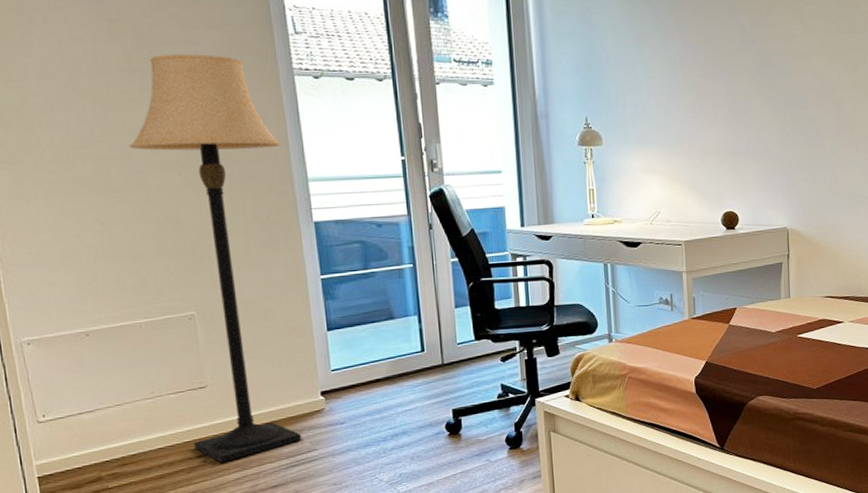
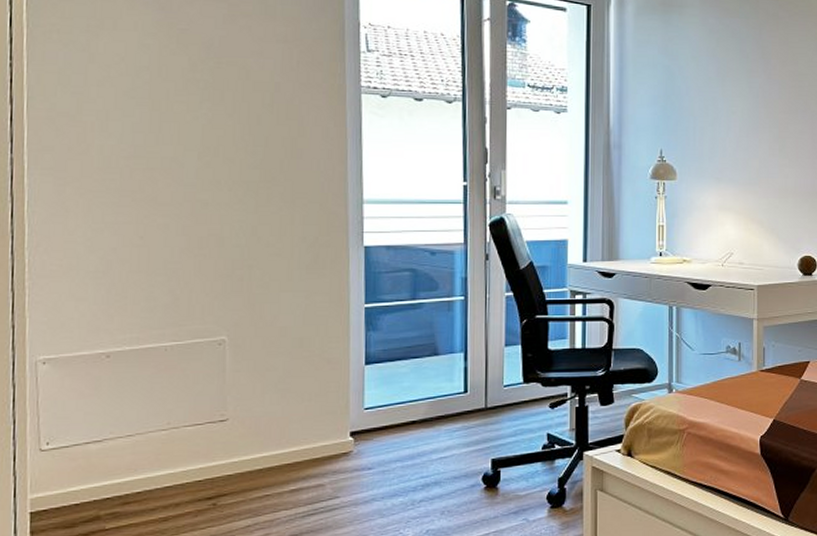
lamp: present [129,54,302,464] -> none [181,66,340,508]

